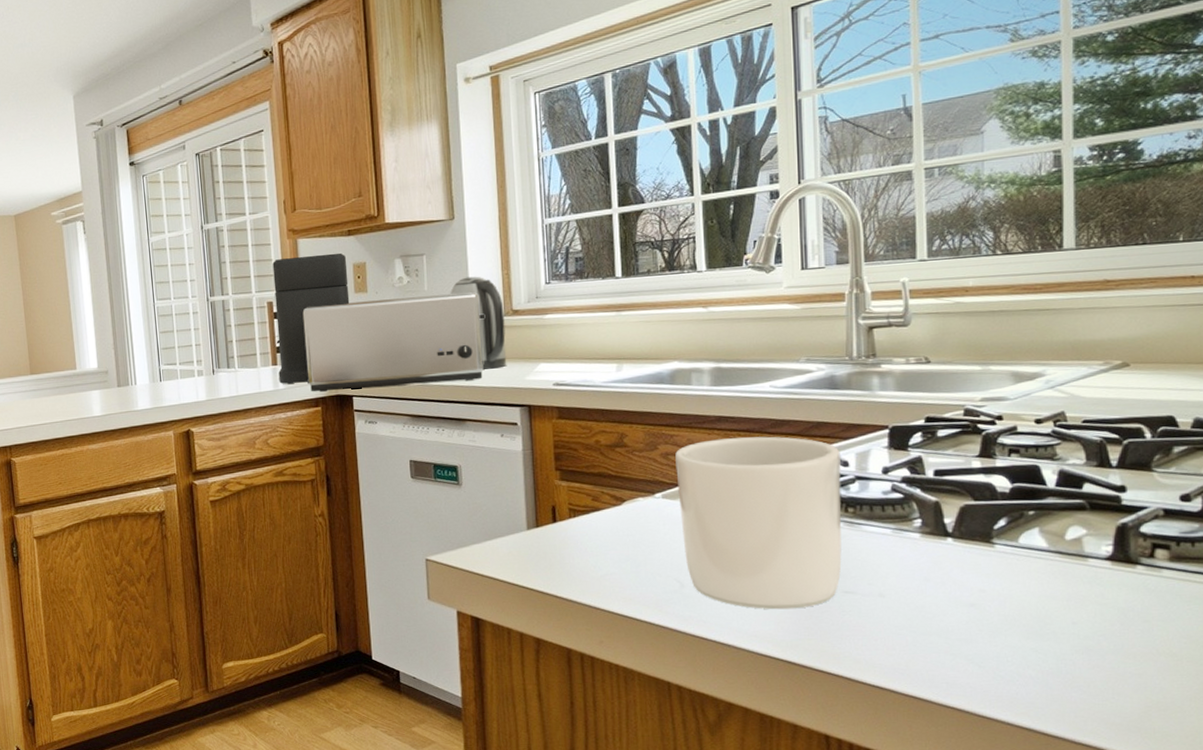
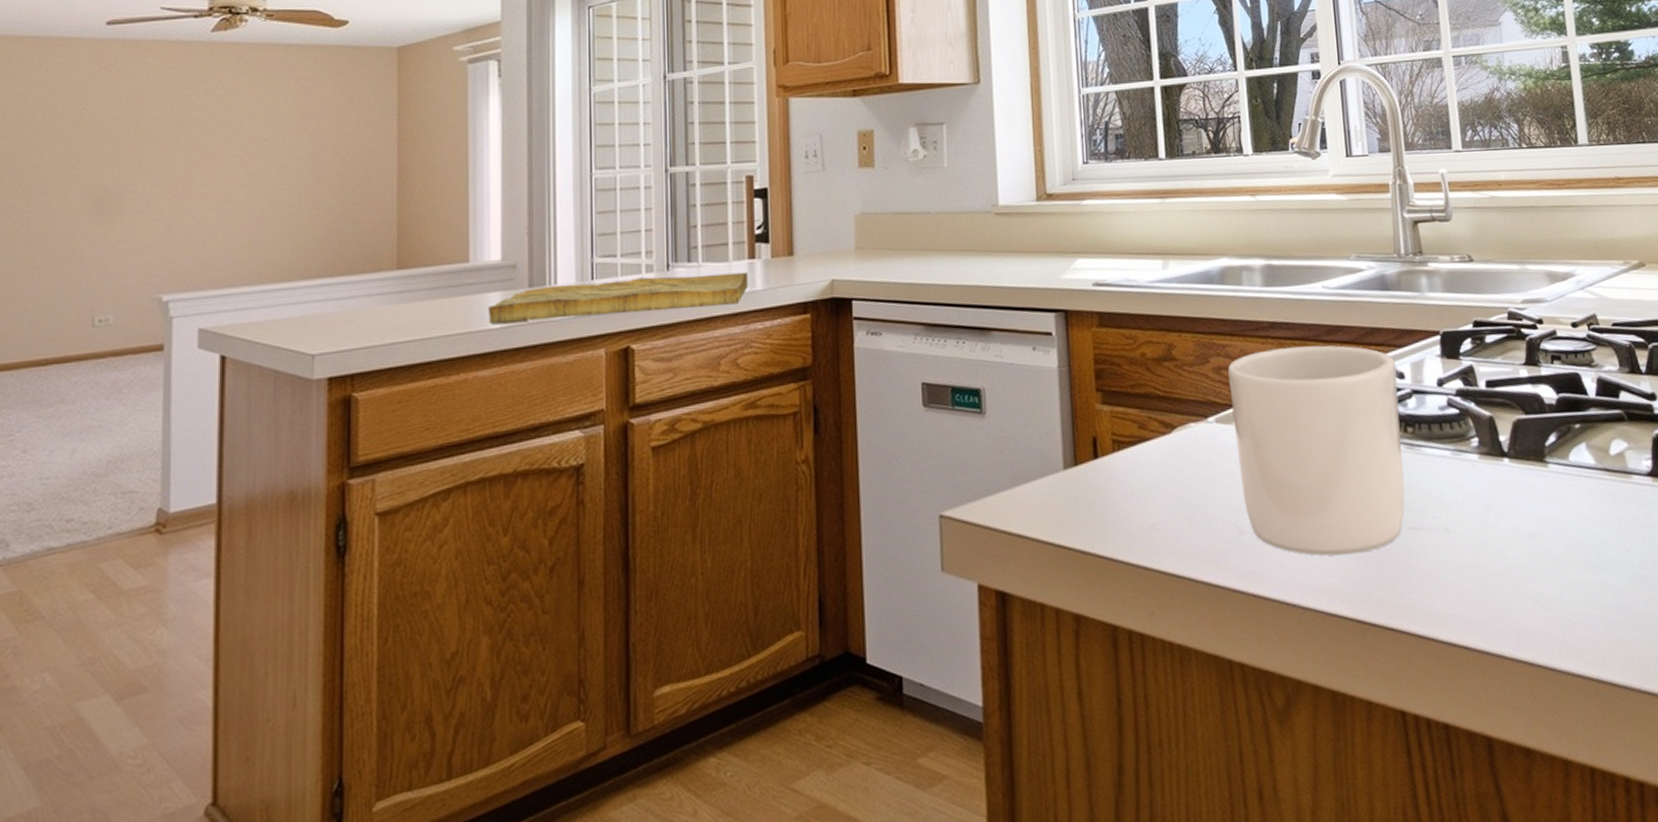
cutting board: none [92,375,274,412] -> present [488,272,749,324]
coffee maker: present [272,252,350,385] -> none [755,117,852,284]
toaster: present [302,292,484,393] -> none [791,171,1014,295]
kettle: present [450,276,507,369] -> none [974,152,1040,266]

